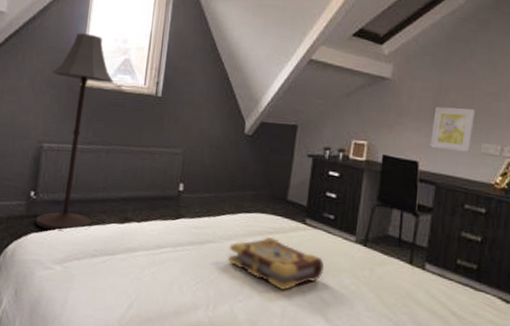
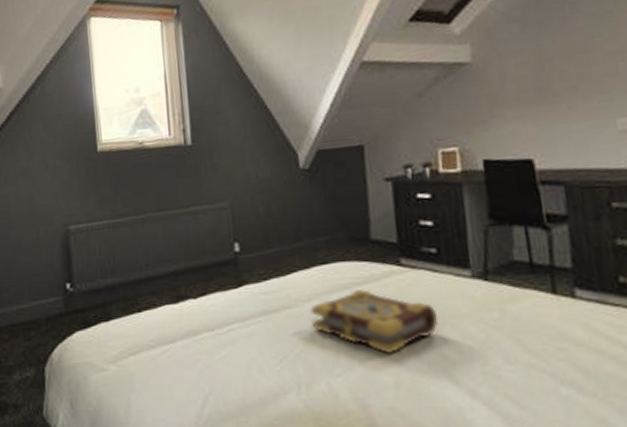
floor lamp: present [35,33,113,232] -> none [63,90,142,325]
wall art: present [430,106,476,152] -> none [540,76,603,138]

